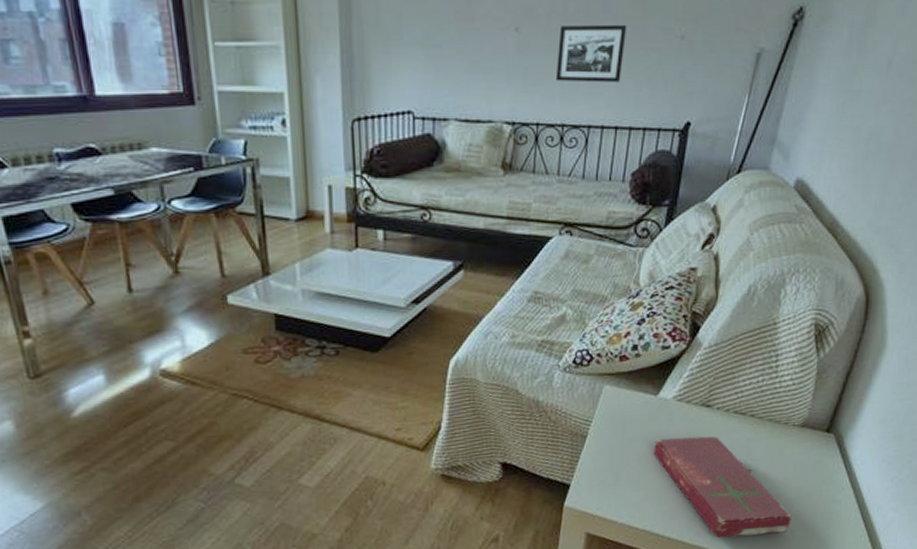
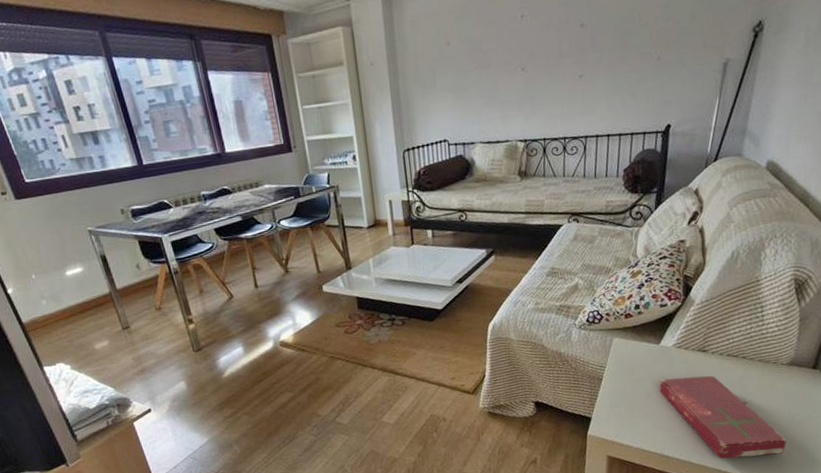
picture frame: present [555,24,627,83] -> none [556,54,612,105]

